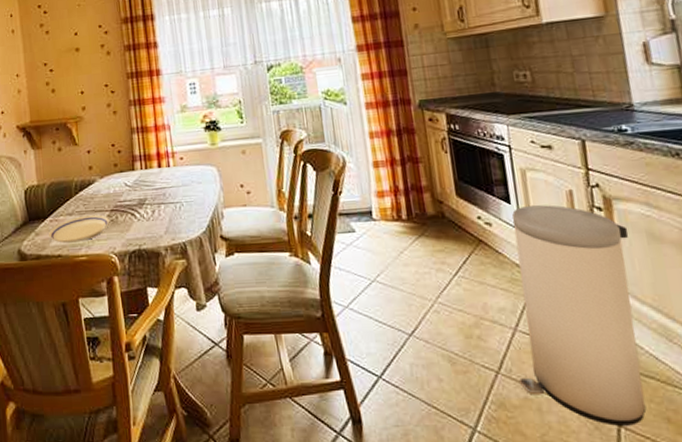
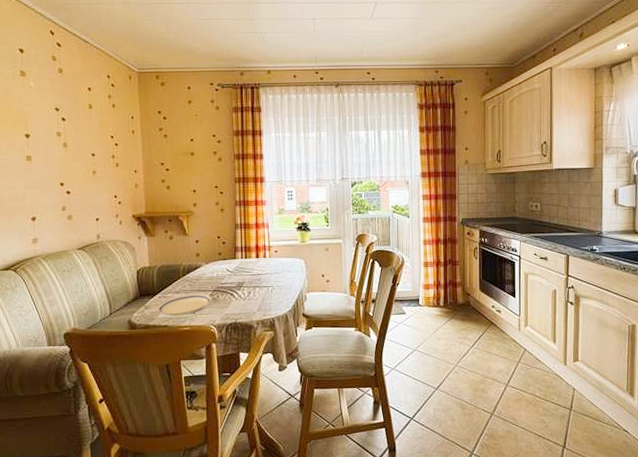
pedal bin: present [512,205,647,426] -> none [506,299,587,448]

